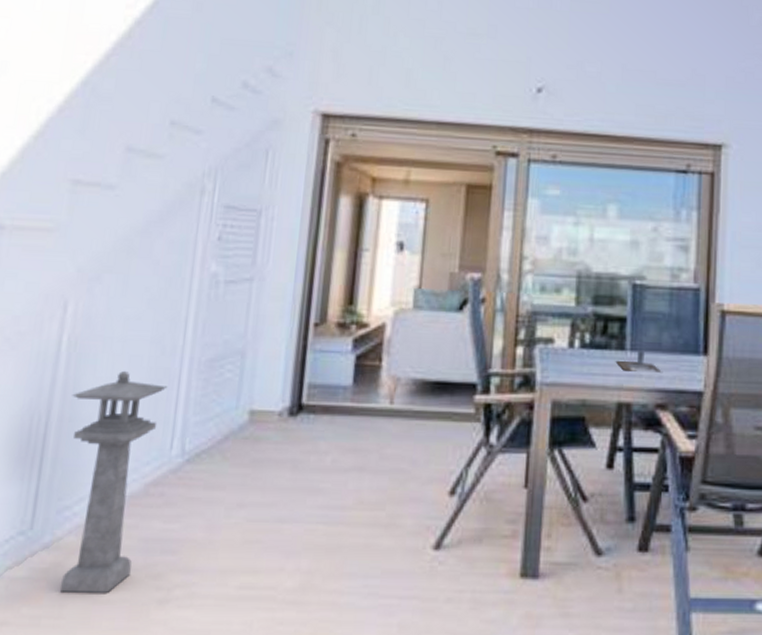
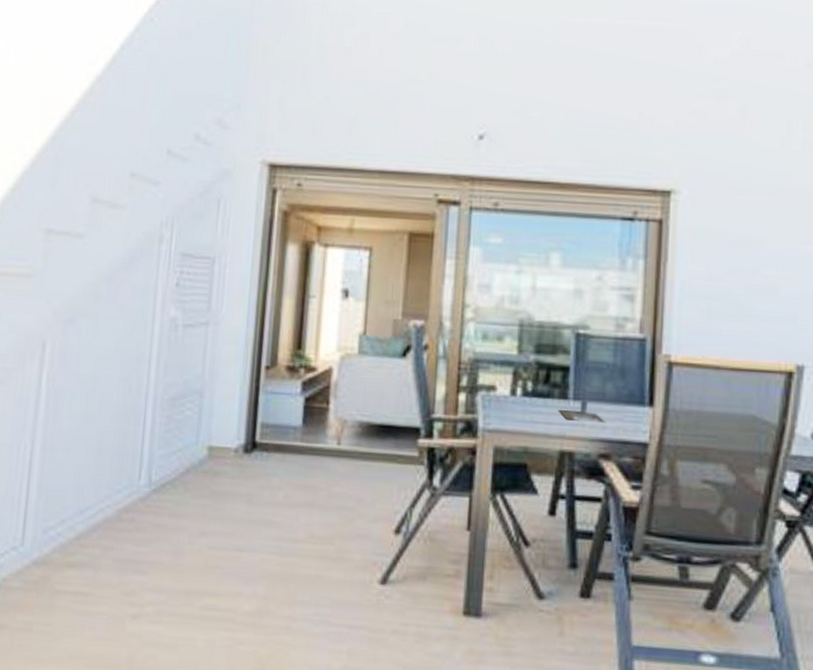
lantern: present [59,370,168,593] -> none [47,406,135,606]

